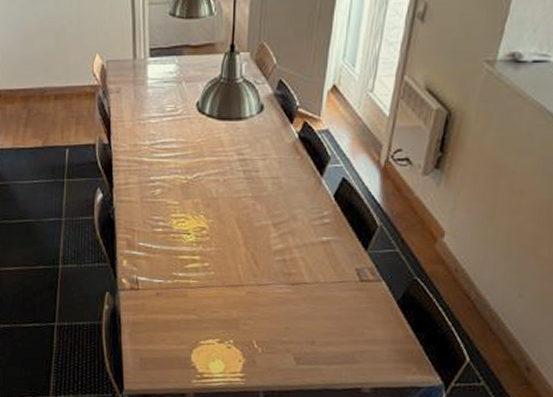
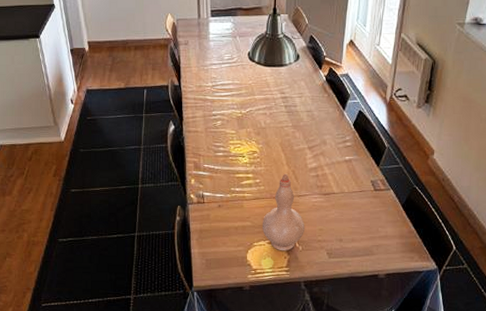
vase: none [210,256,267,353] -> present [262,173,306,251]

